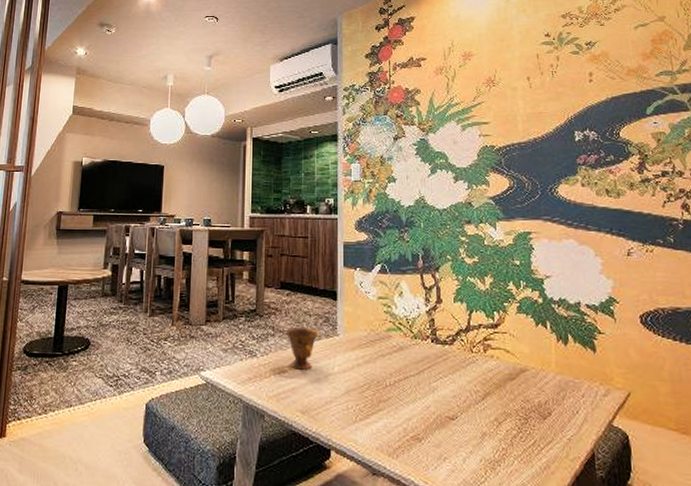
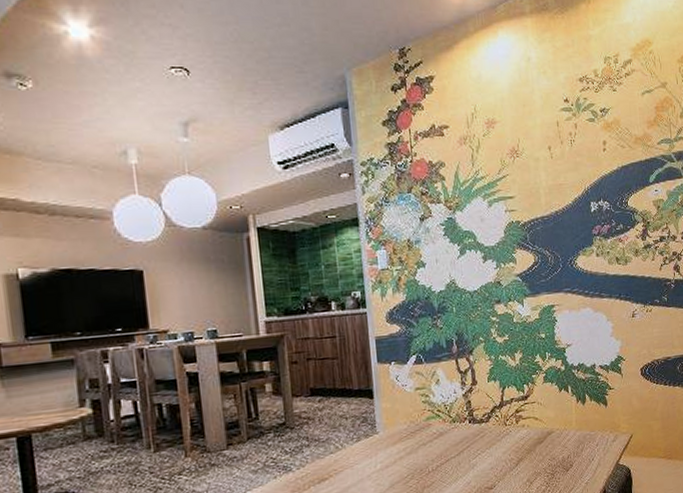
teacup: present [285,326,321,370] -> none [321,430,359,476]

